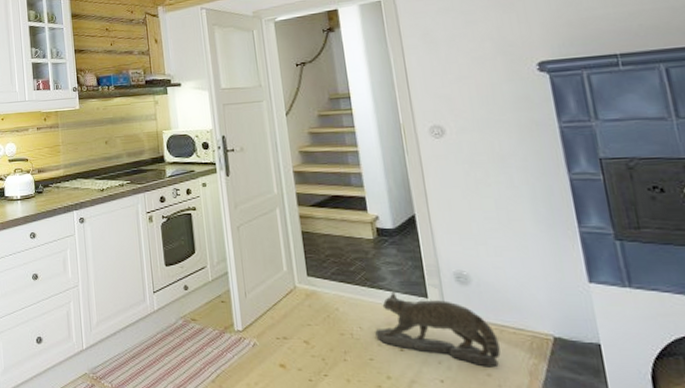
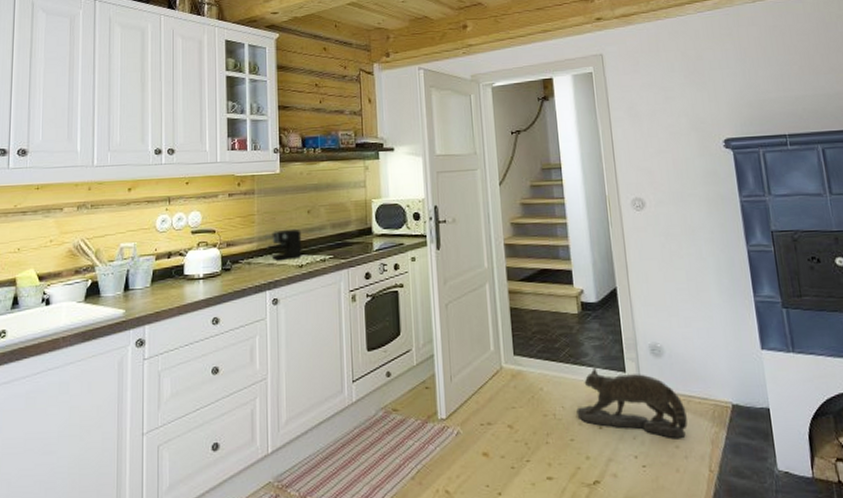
coffee maker: none [72,157,116,186] -> present [267,228,317,262]

